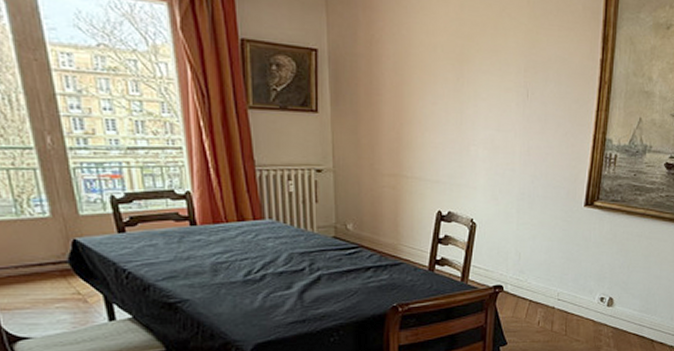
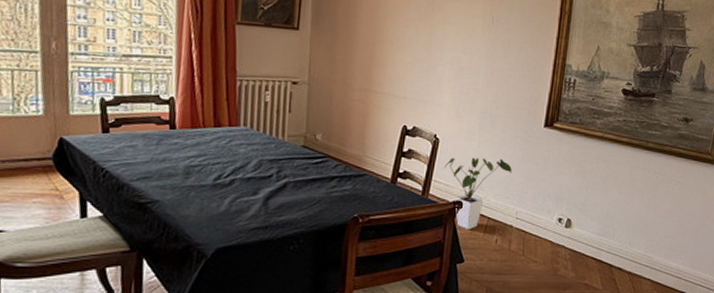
house plant: none [482,240,552,314] -> present [444,157,512,230]

